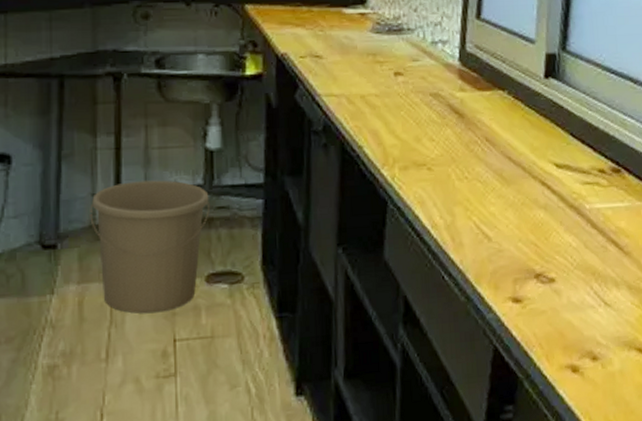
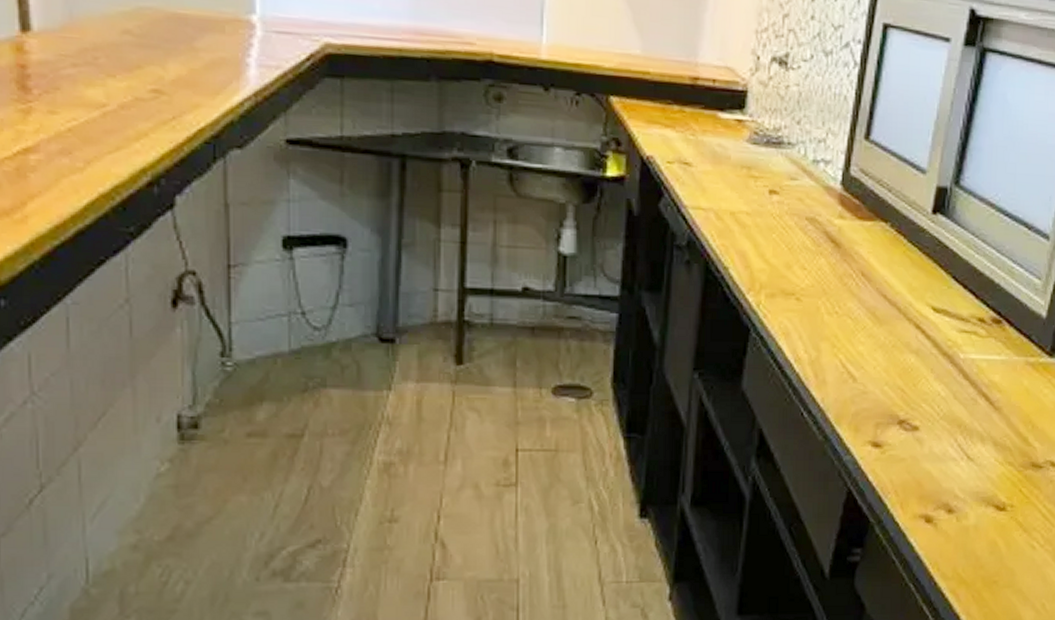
bucket: present [90,180,211,314] -> none [431,280,561,420]

